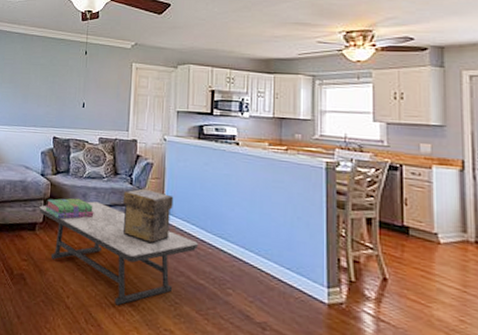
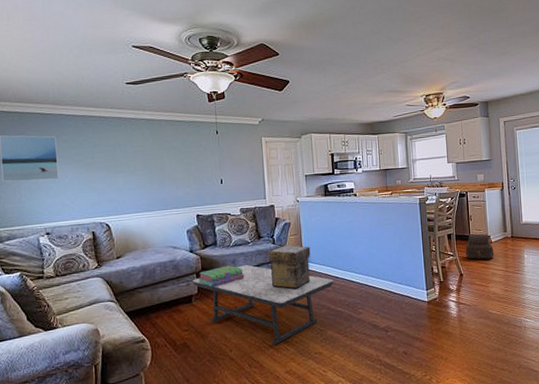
satchel: none [393,224,443,267] -> present [465,233,494,260]

